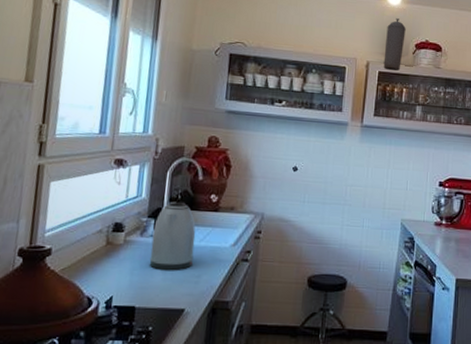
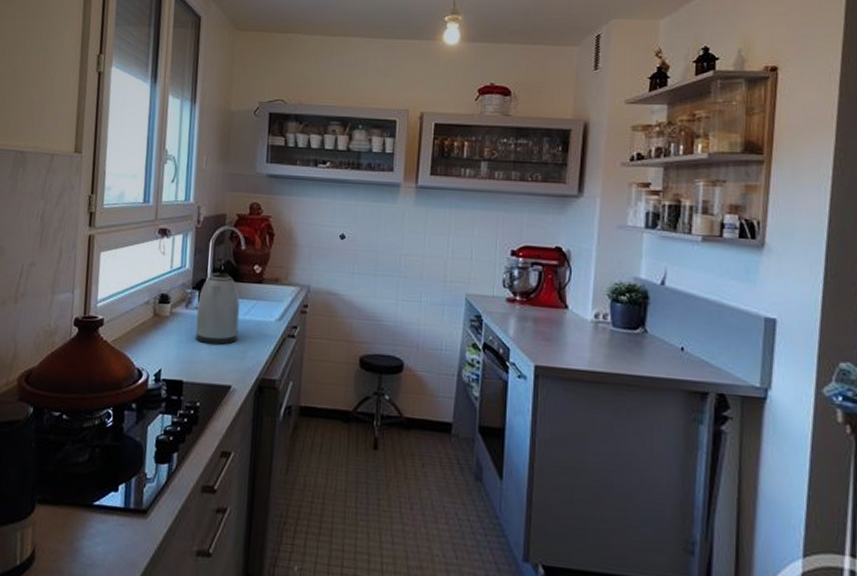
canister: present [383,18,406,71] -> none [440,60,466,122]

